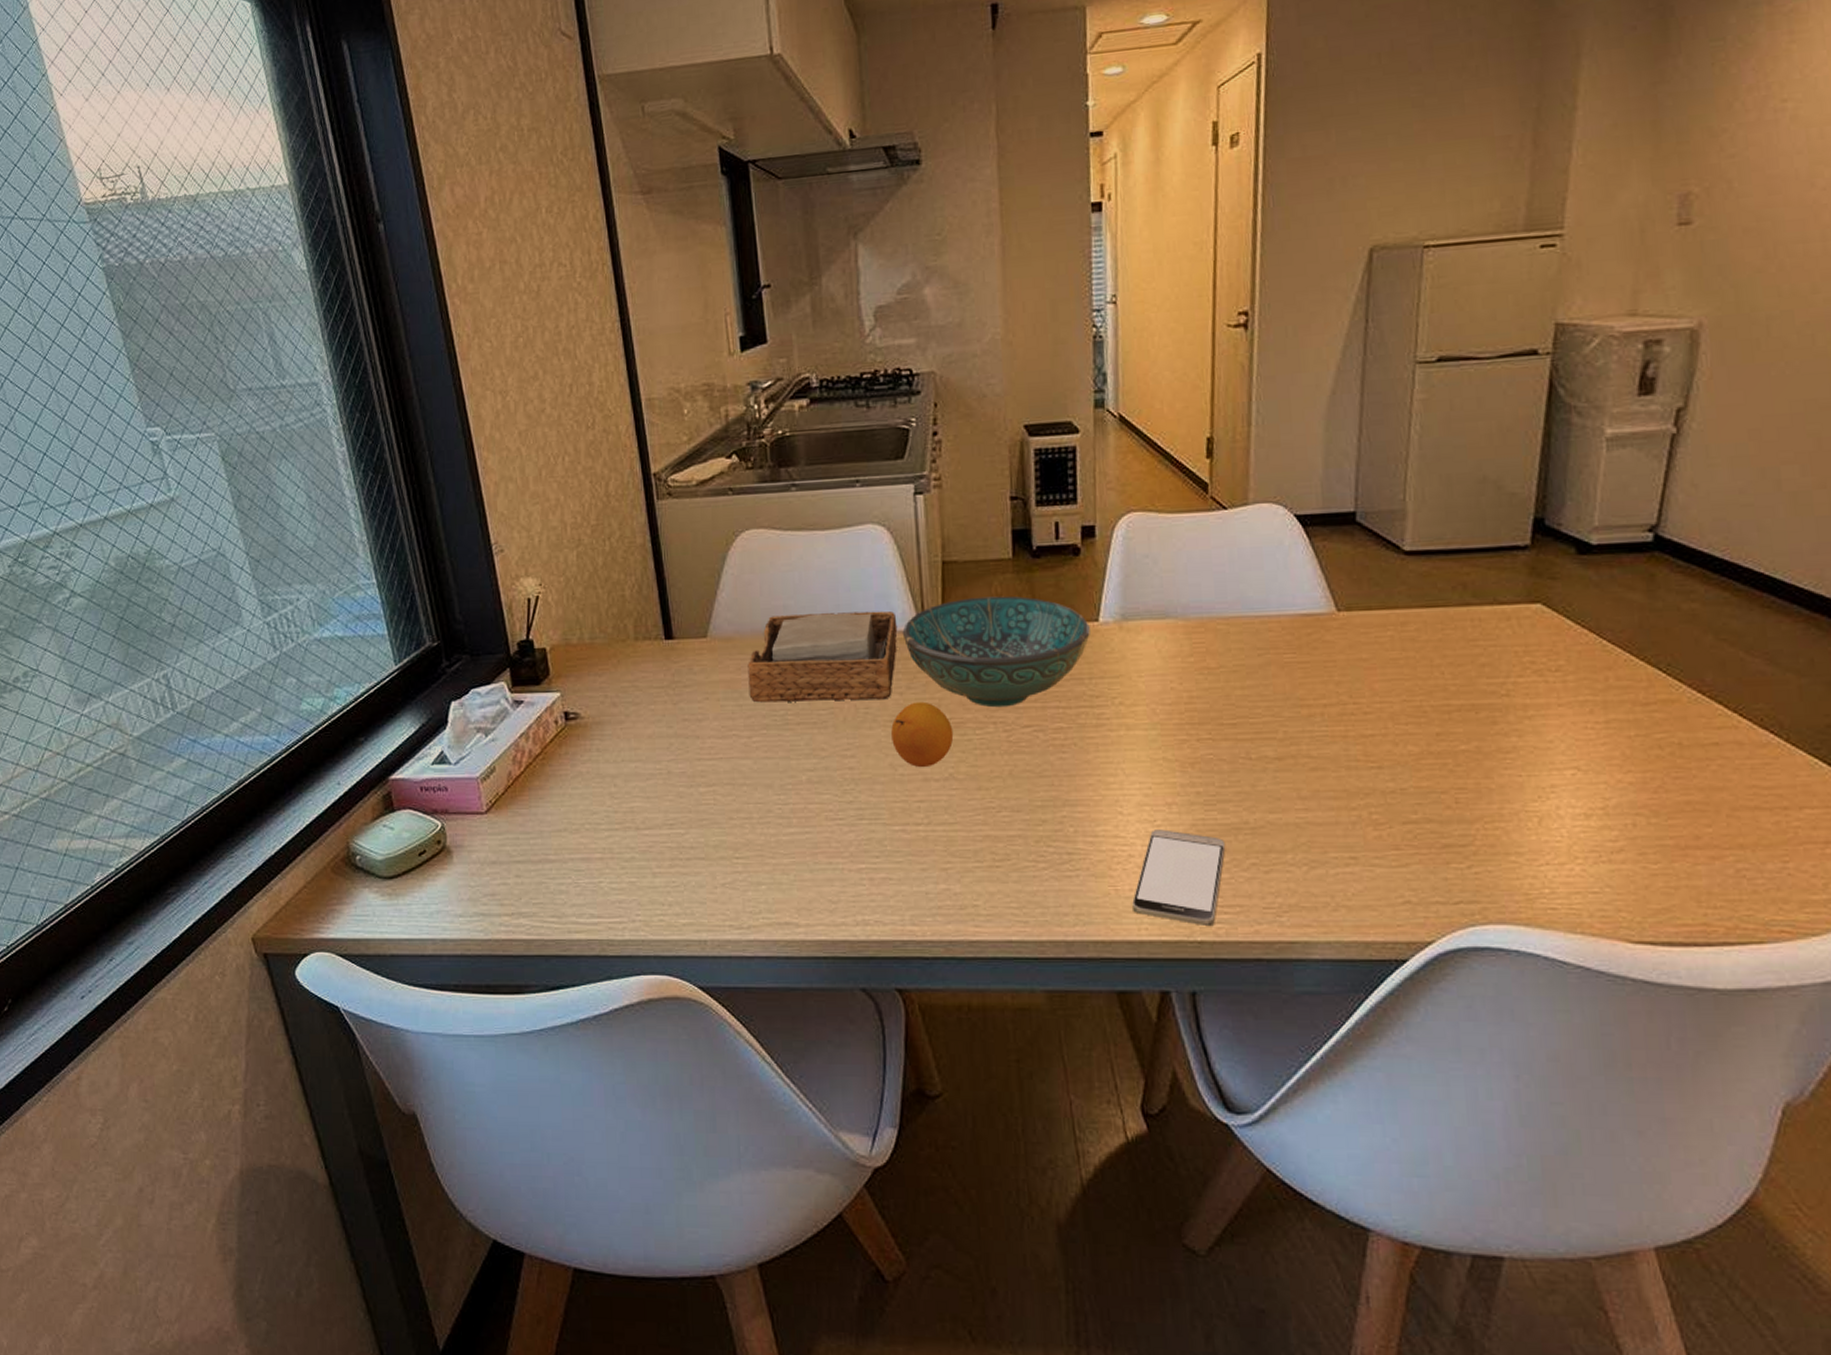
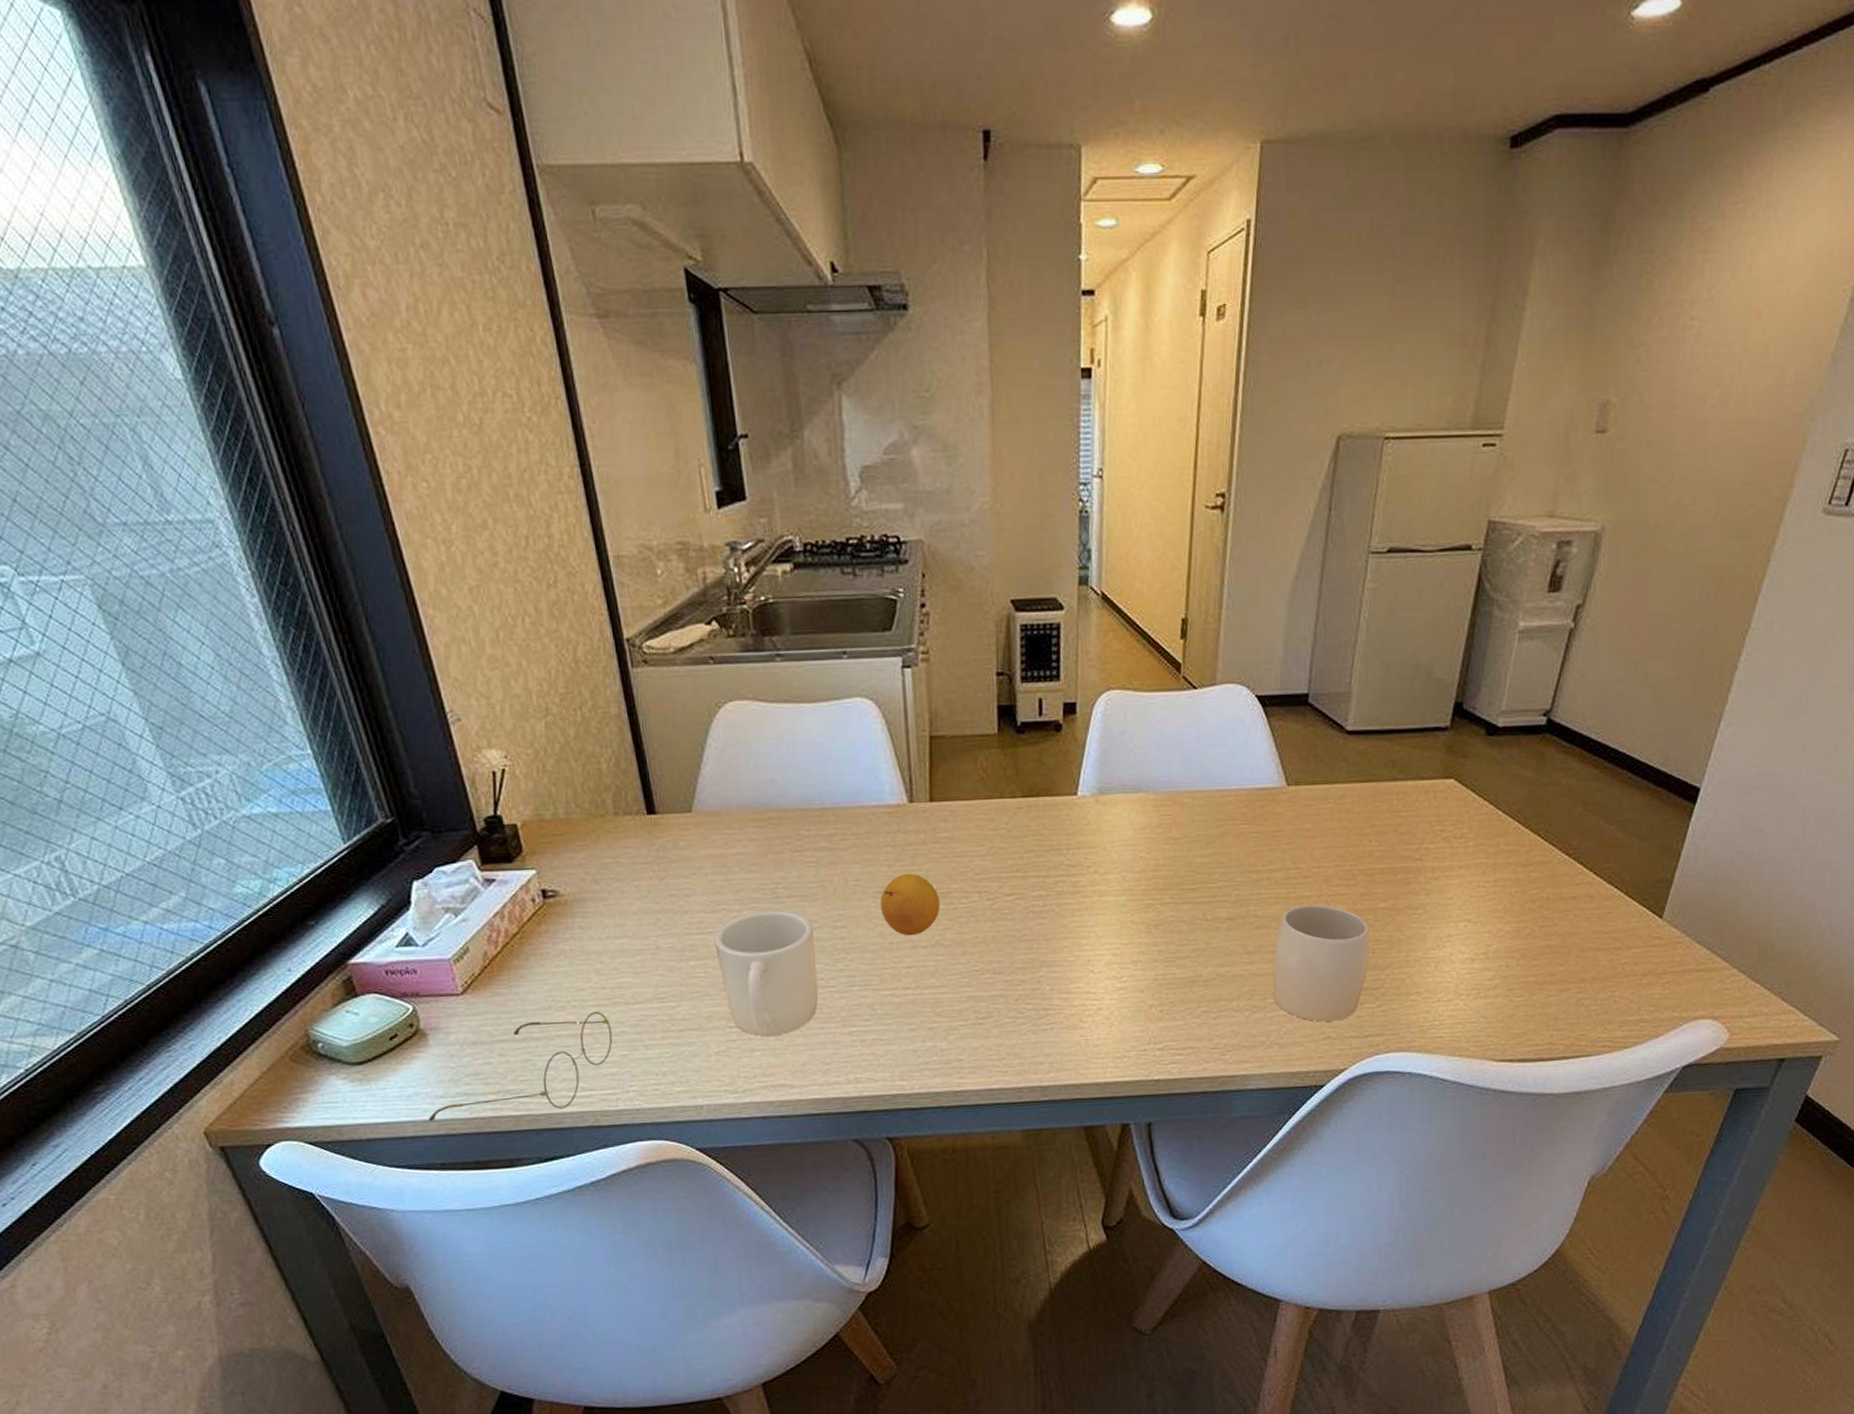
eyeglasses: none [447,836,622,941] -> present [428,1012,613,1122]
mug: none [724,737,827,870] -> present [714,909,819,1037]
napkin holder: present [748,611,898,703] -> none [735,785,886,877]
bowl: present [902,596,1090,708] -> none [891,770,1069,878]
smartphone: present [1132,829,1226,927] -> none [1100,984,1182,1067]
mug: none [1332,745,1453,883] -> present [1273,904,1369,1022]

